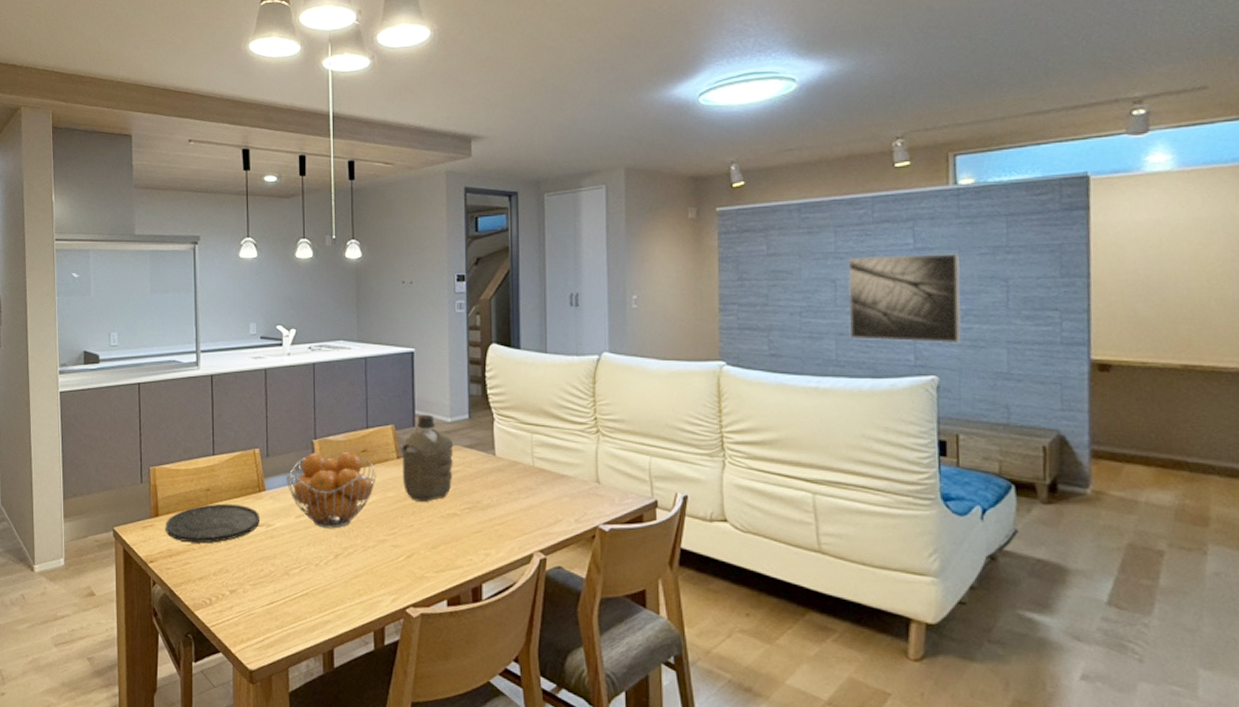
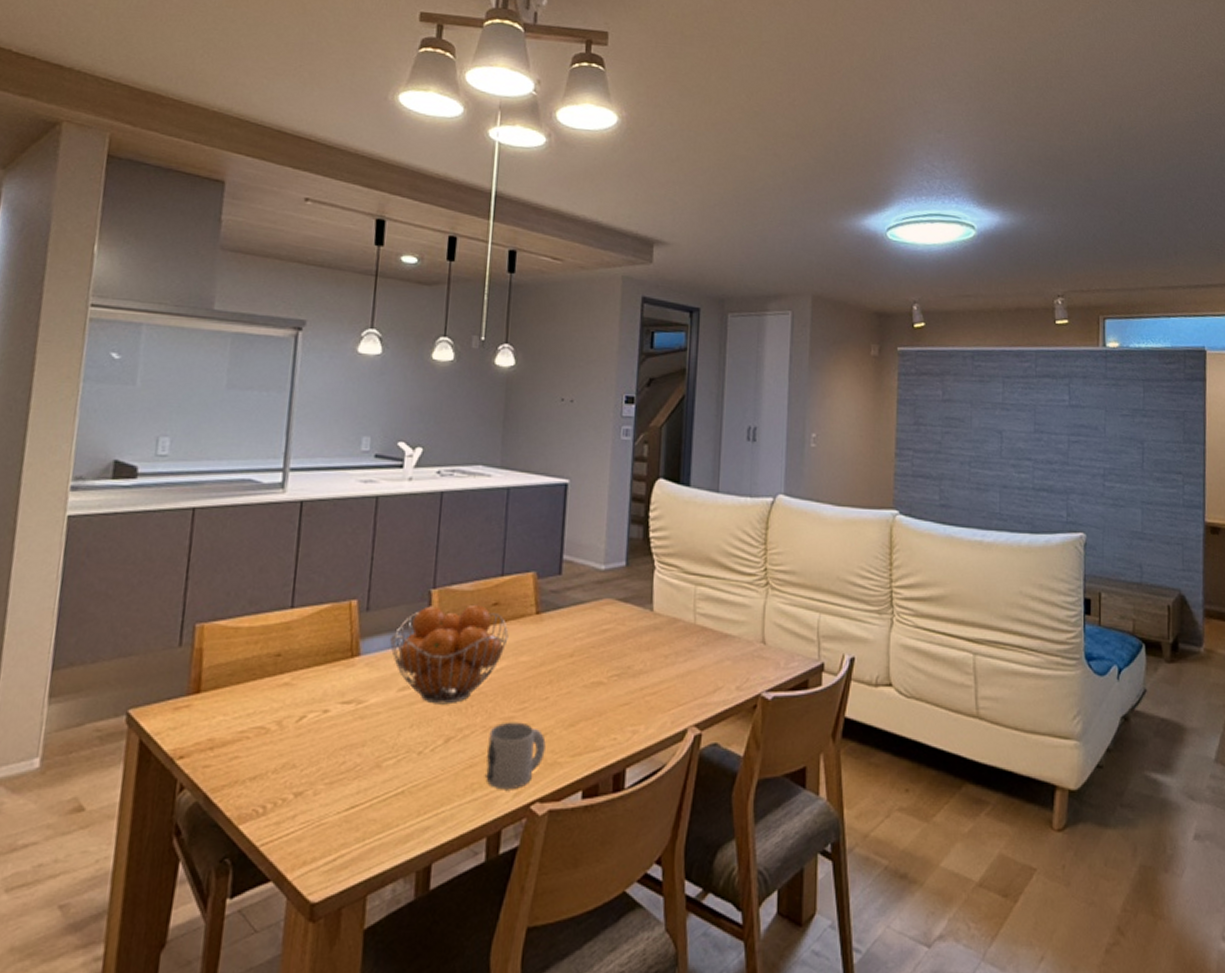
plate: present [165,503,259,543] -> none [208,673,348,729]
mug: none [367,543,414,596] -> present [484,722,546,790]
water bottle: present [401,414,454,502] -> none [540,559,606,668]
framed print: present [848,253,962,344] -> none [1012,409,1106,502]

